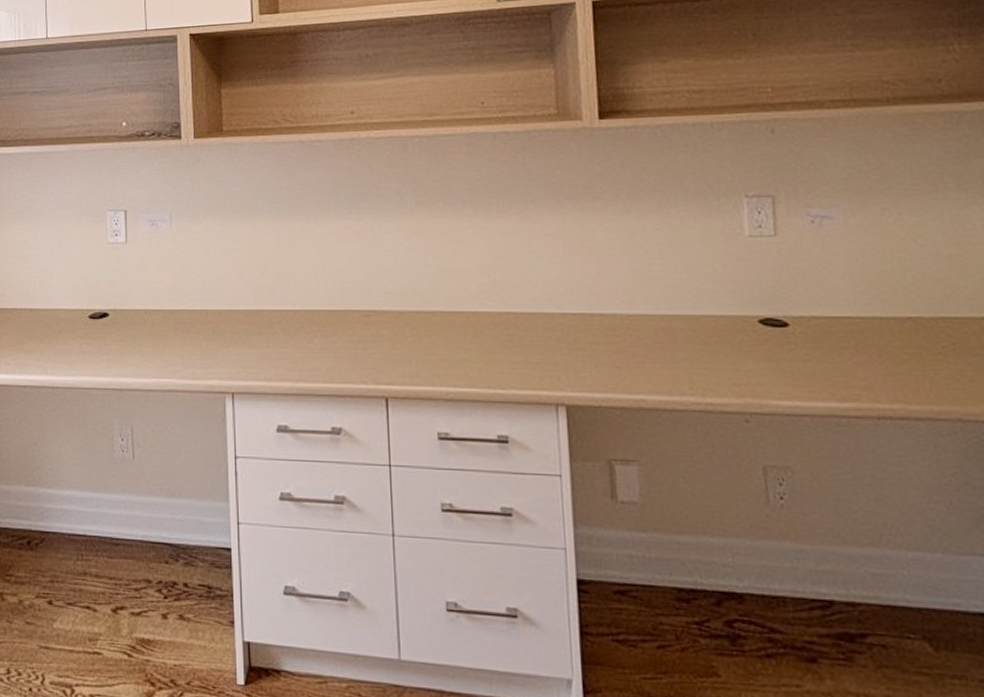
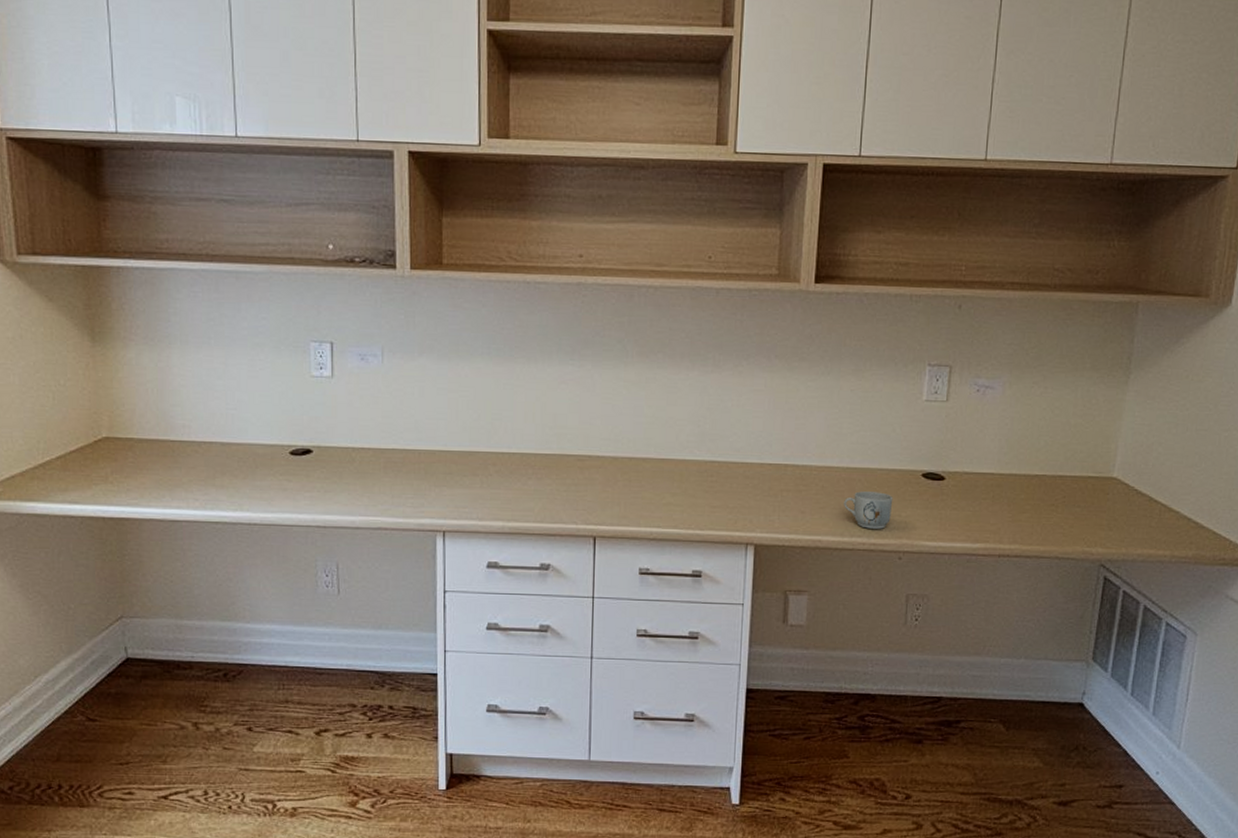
mug: none [666,342,728,386] -> present [844,491,893,529]

